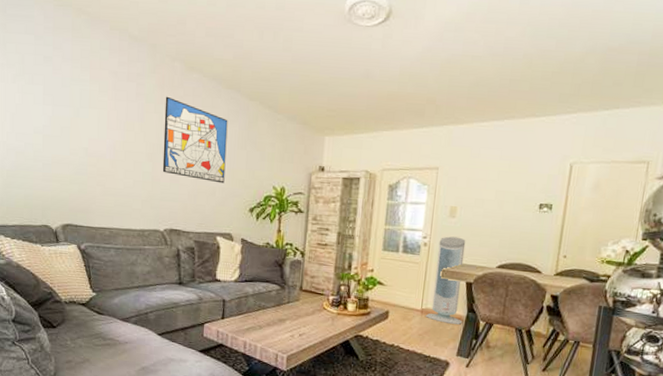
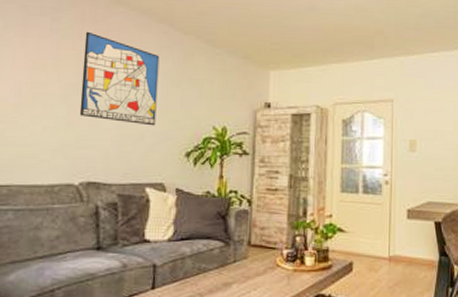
air purifier: present [425,236,466,325] -> none [393,172,435,271]

